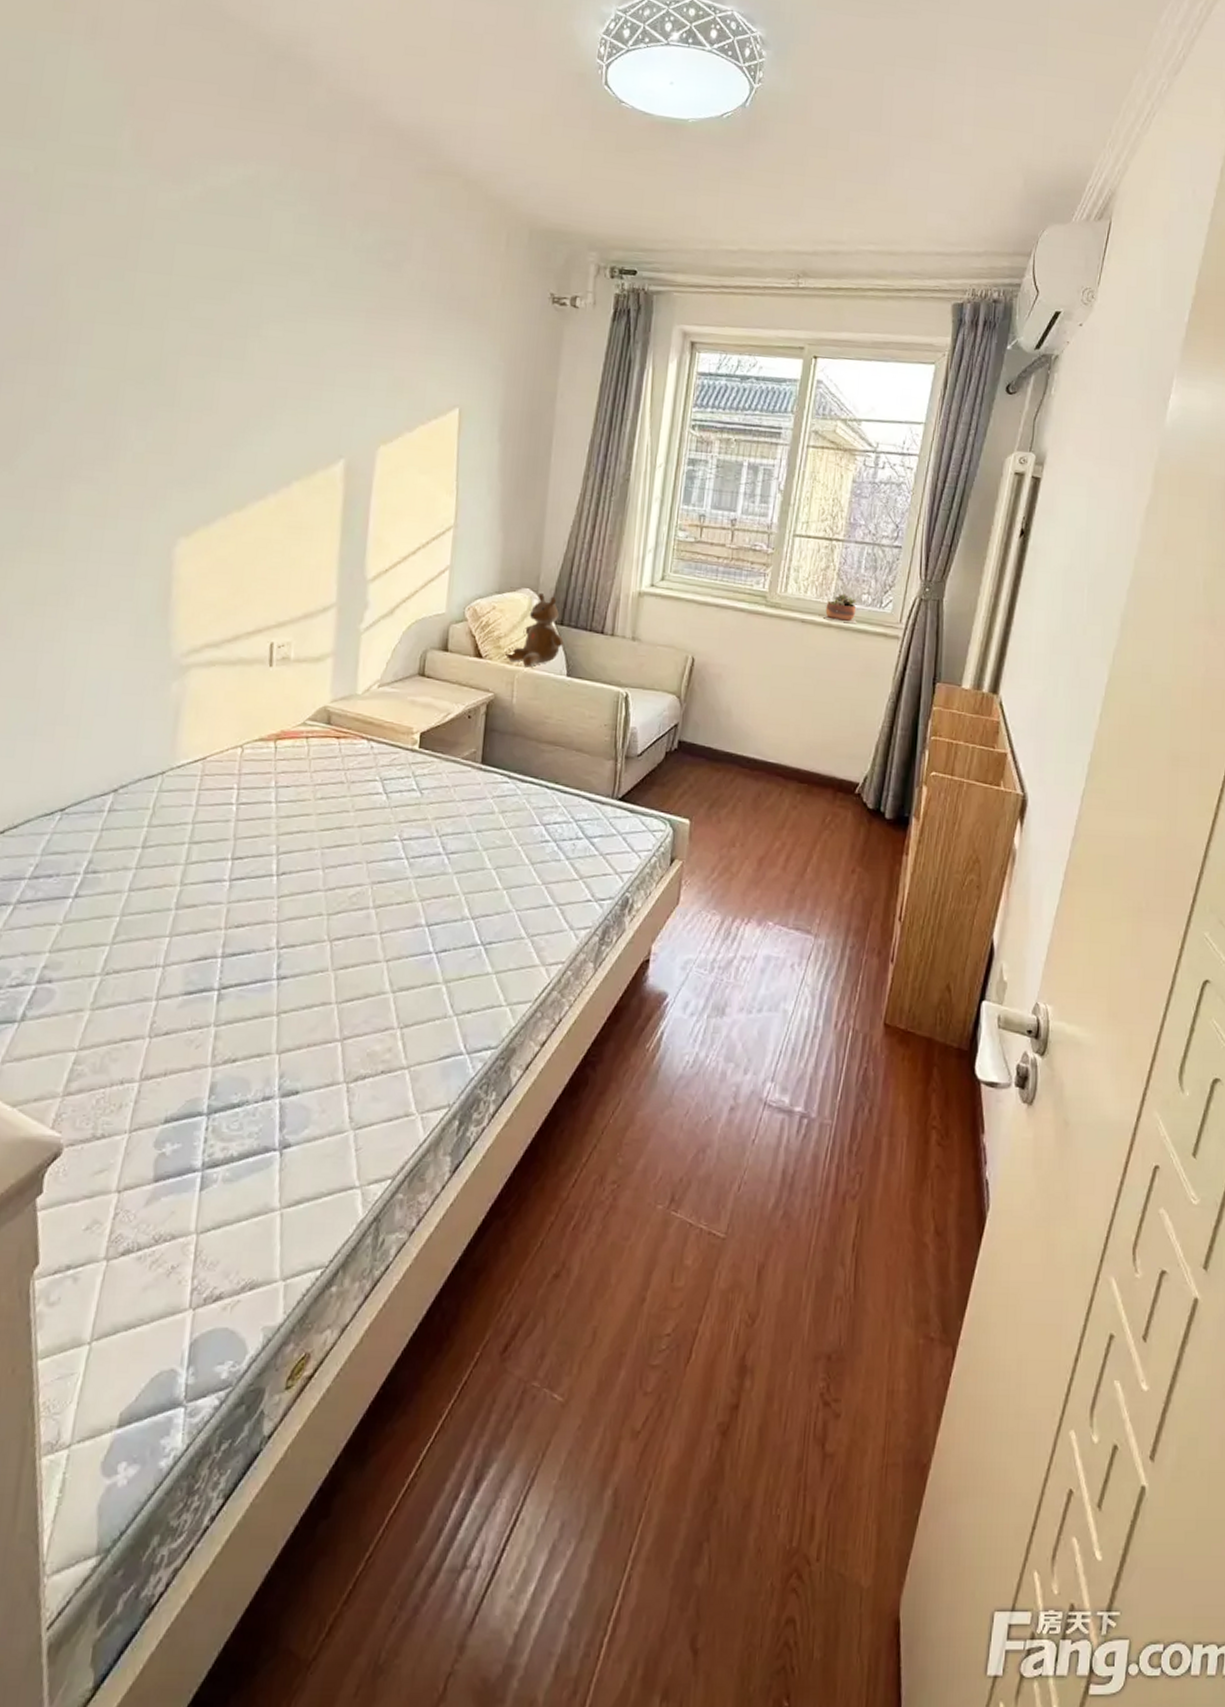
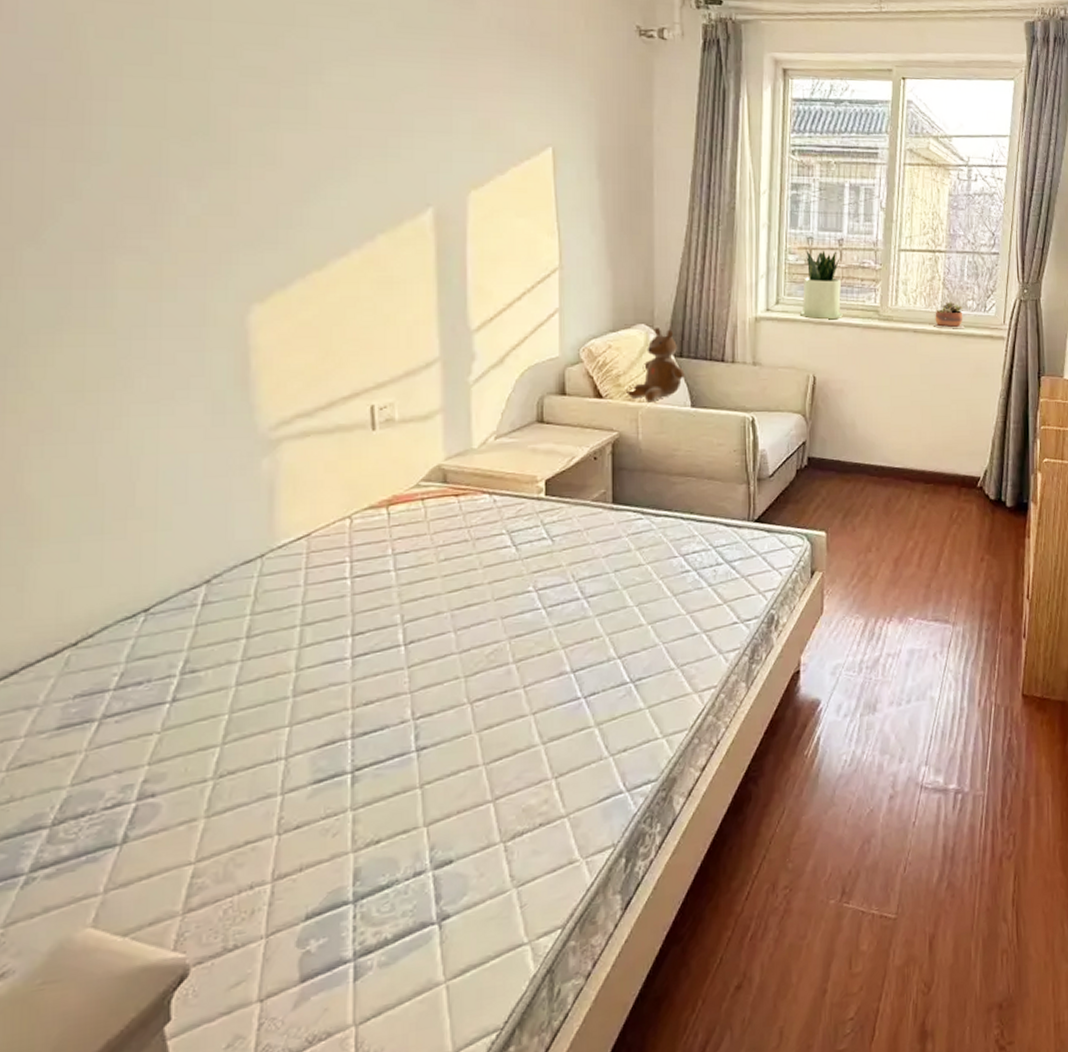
planter: none [683,528,733,602] -> present [799,250,844,320]

